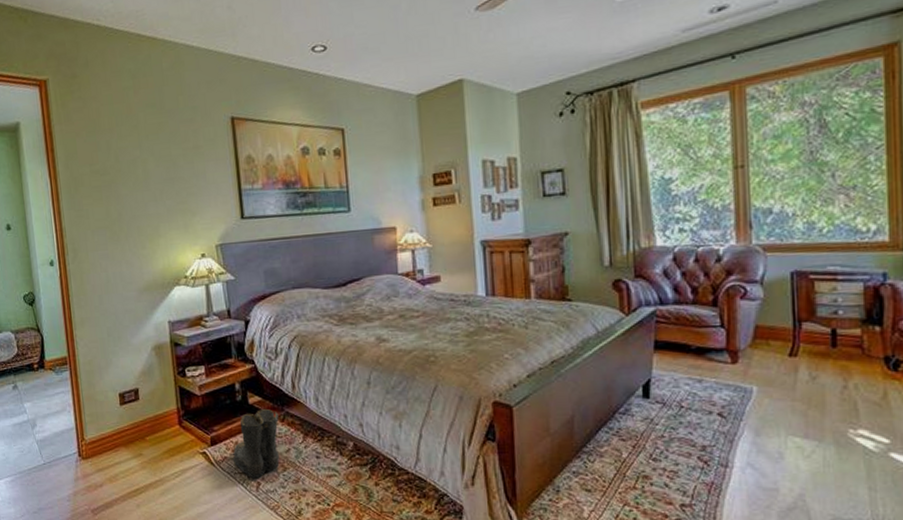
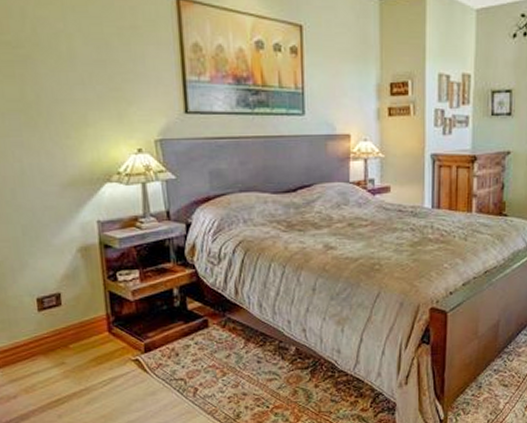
boots: present [230,408,280,479] -> none [166,314,219,385]

